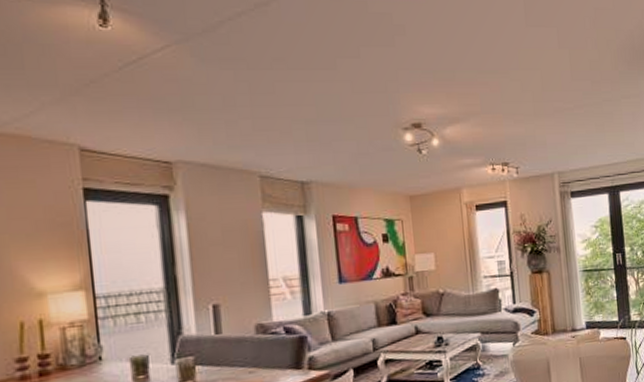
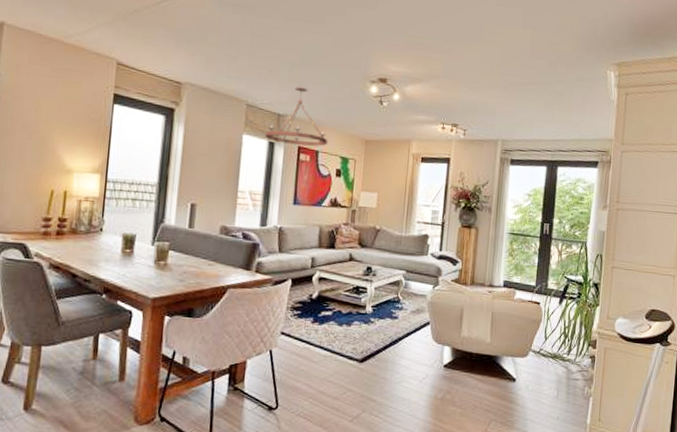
chandelier: none [288,146,367,216] -> present [264,87,328,147]

